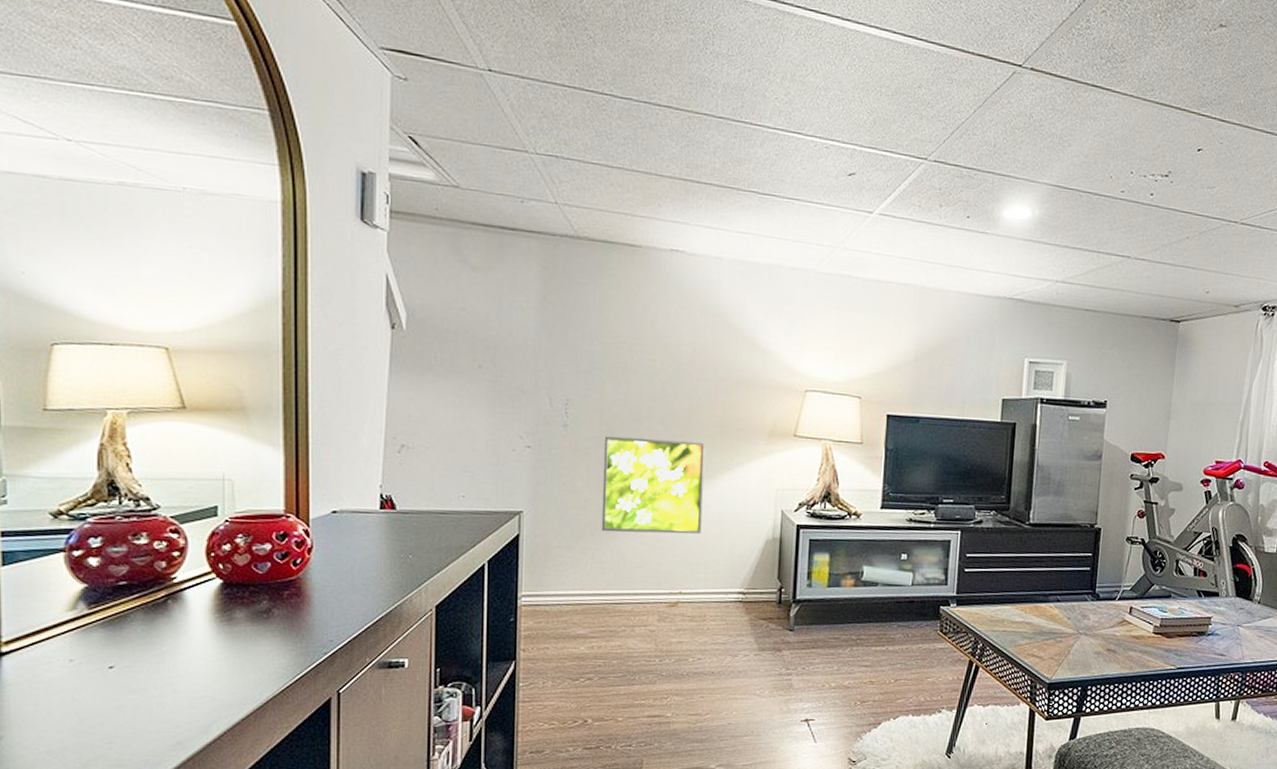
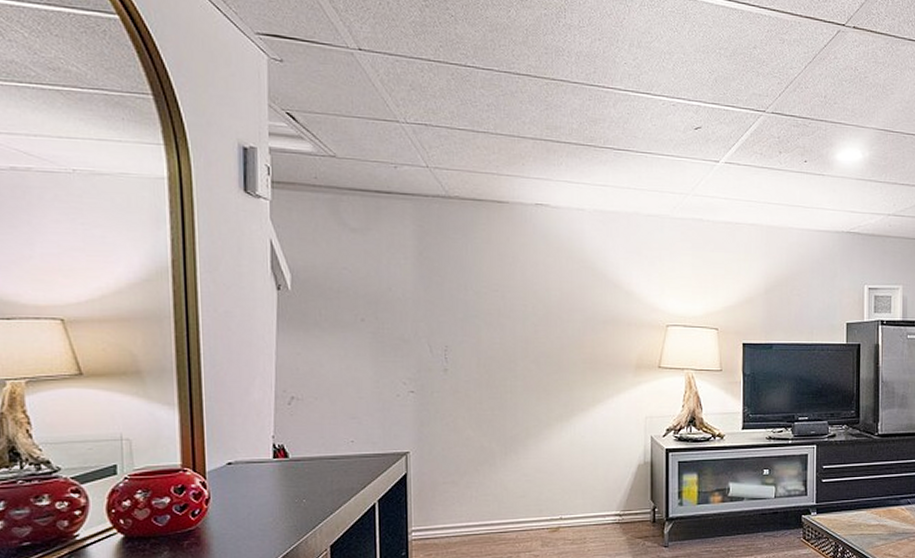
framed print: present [601,436,706,534] -> none [482,377,578,466]

